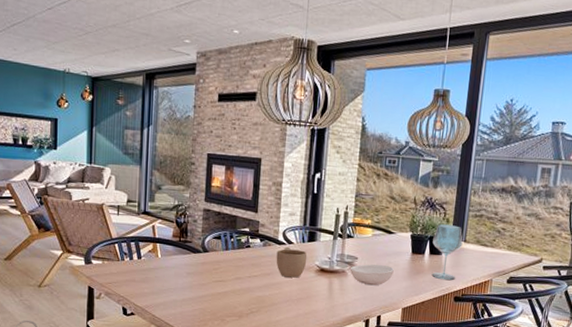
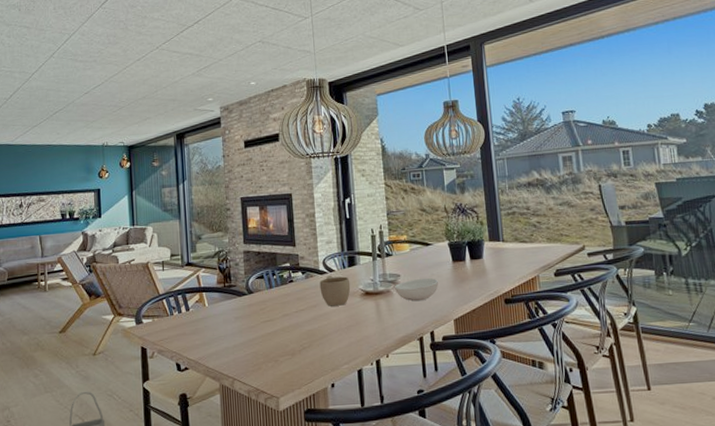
wine glass: present [431,224,463,281] -> none [471,226,502,284]

